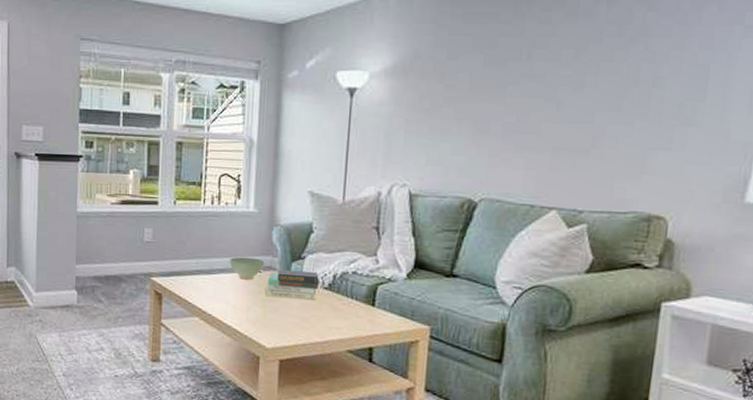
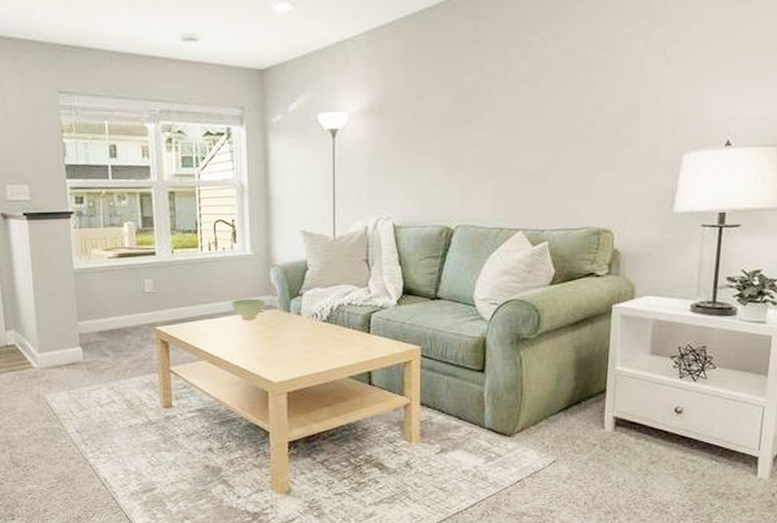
books: present [266,269,319,300] -> none [269,306,317,334]

